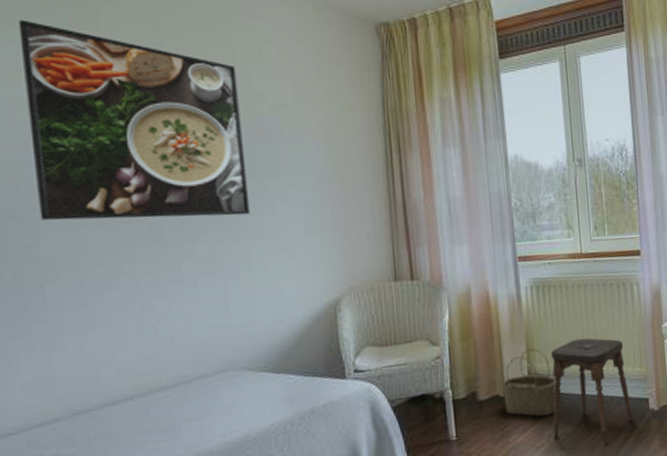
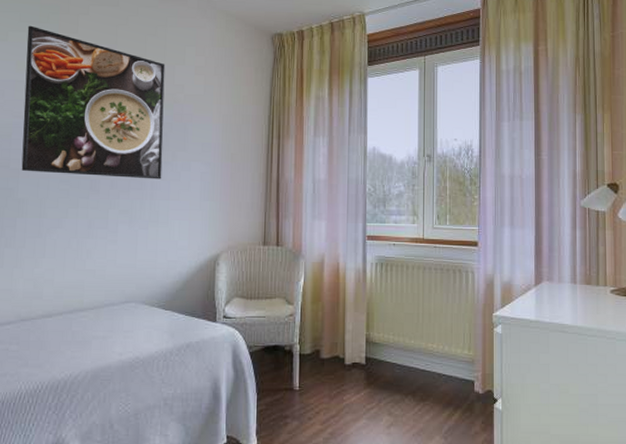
wicker basket: present [501,348,557,417] -> none [342,319,390,382]
stool: present [551,338,634,446] -> none [383,315,459,419]

